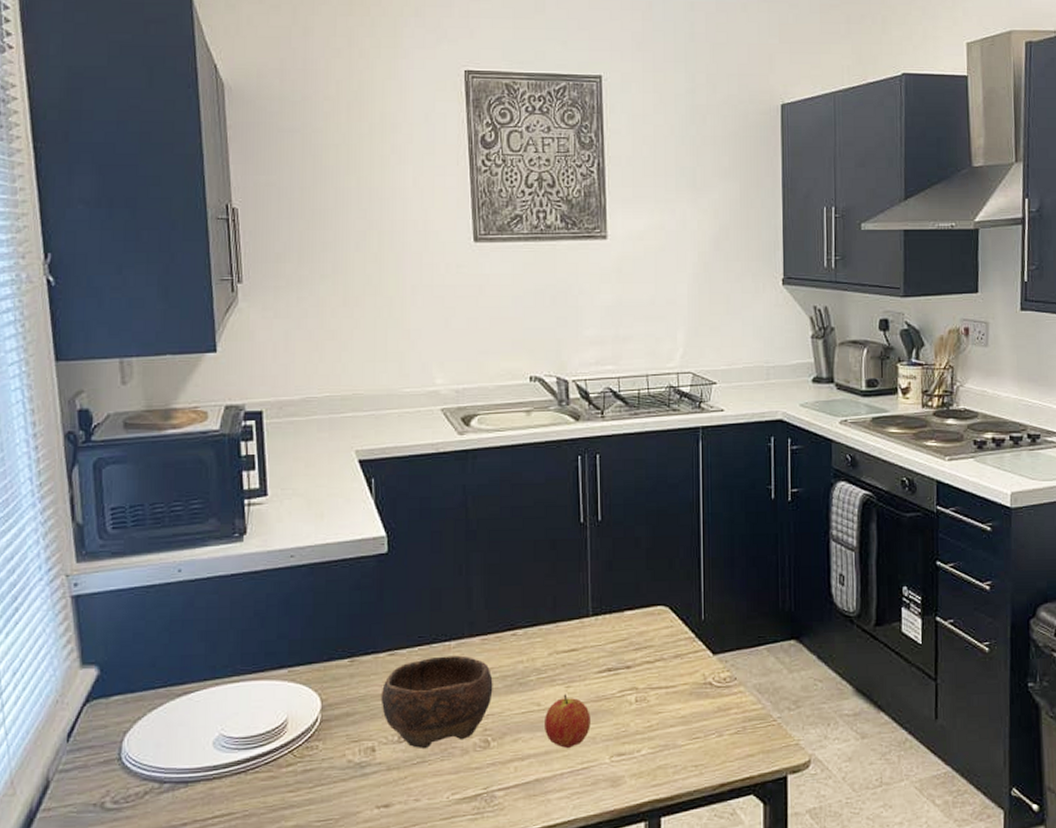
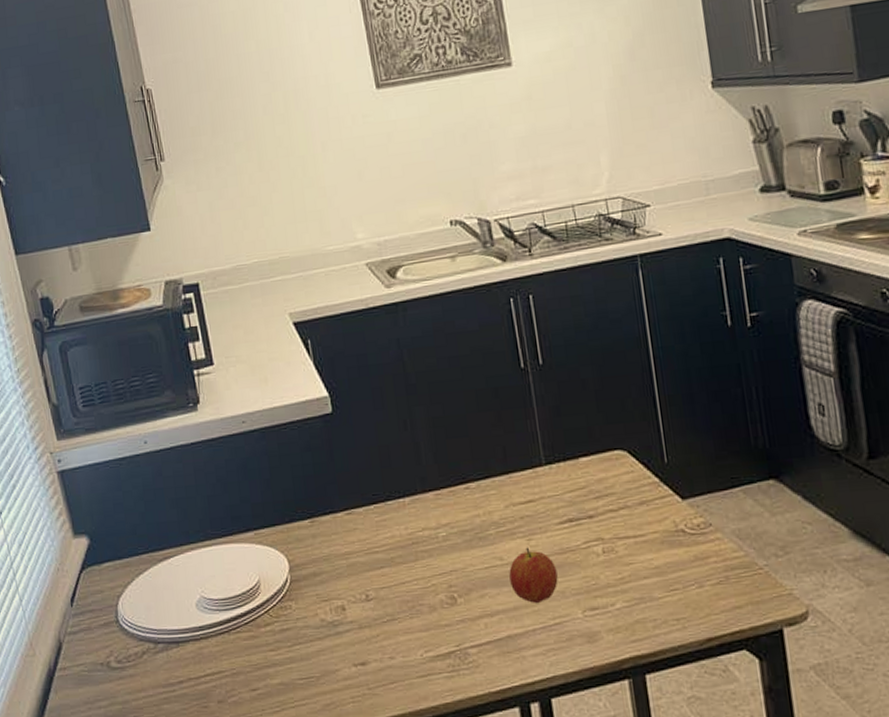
bowl: present [380,655,493,748] -> none [343,511,453,606]

